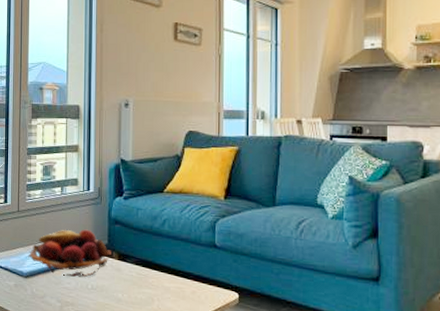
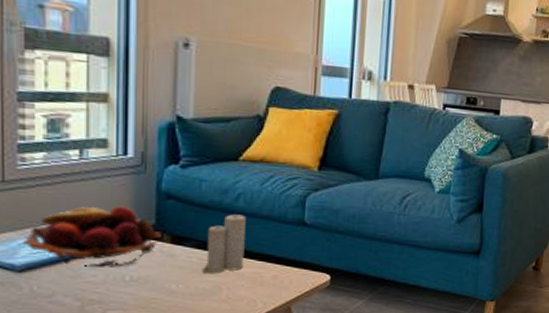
candle: none [139,234,170,286] -> present [201,211,246,273]

